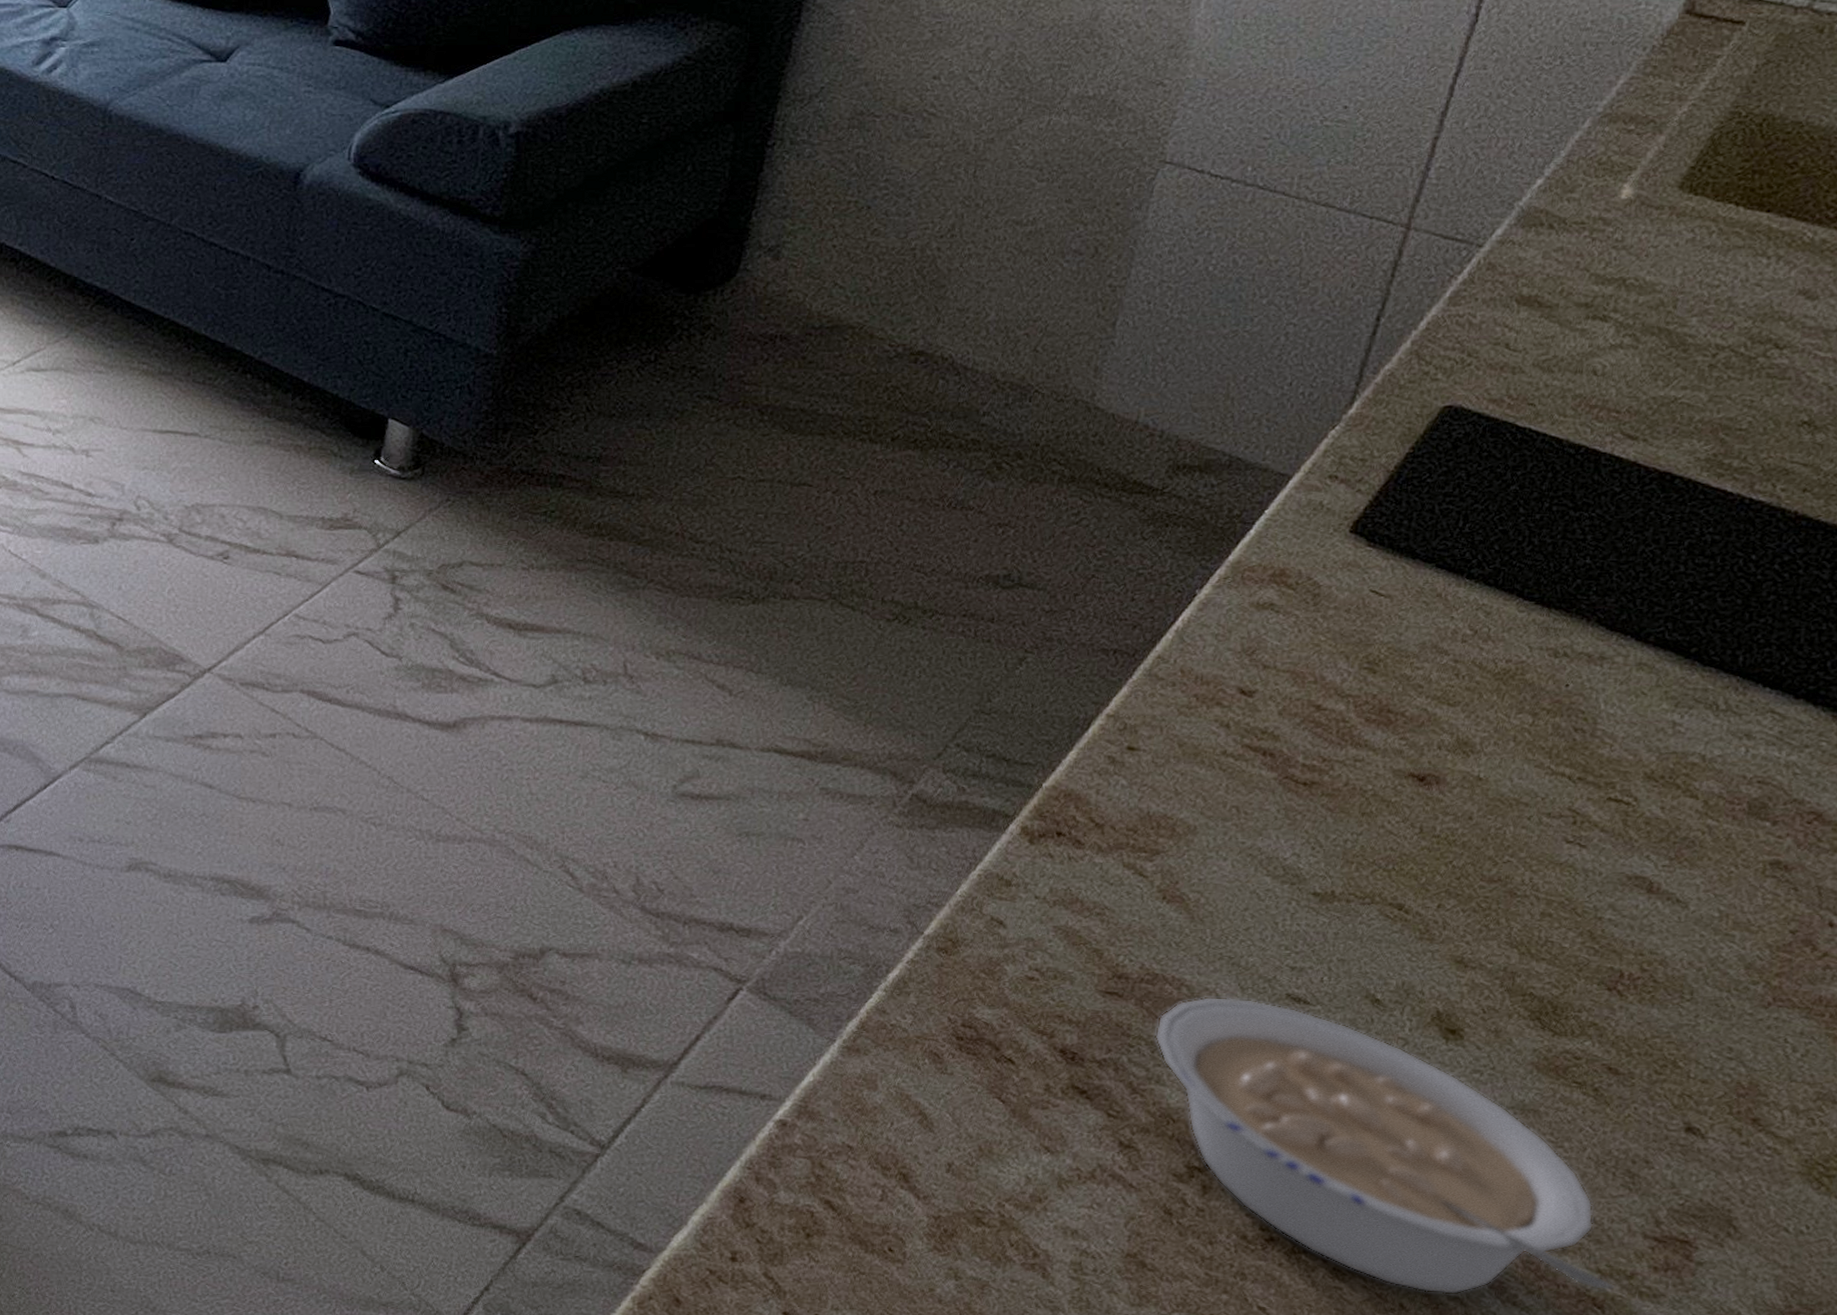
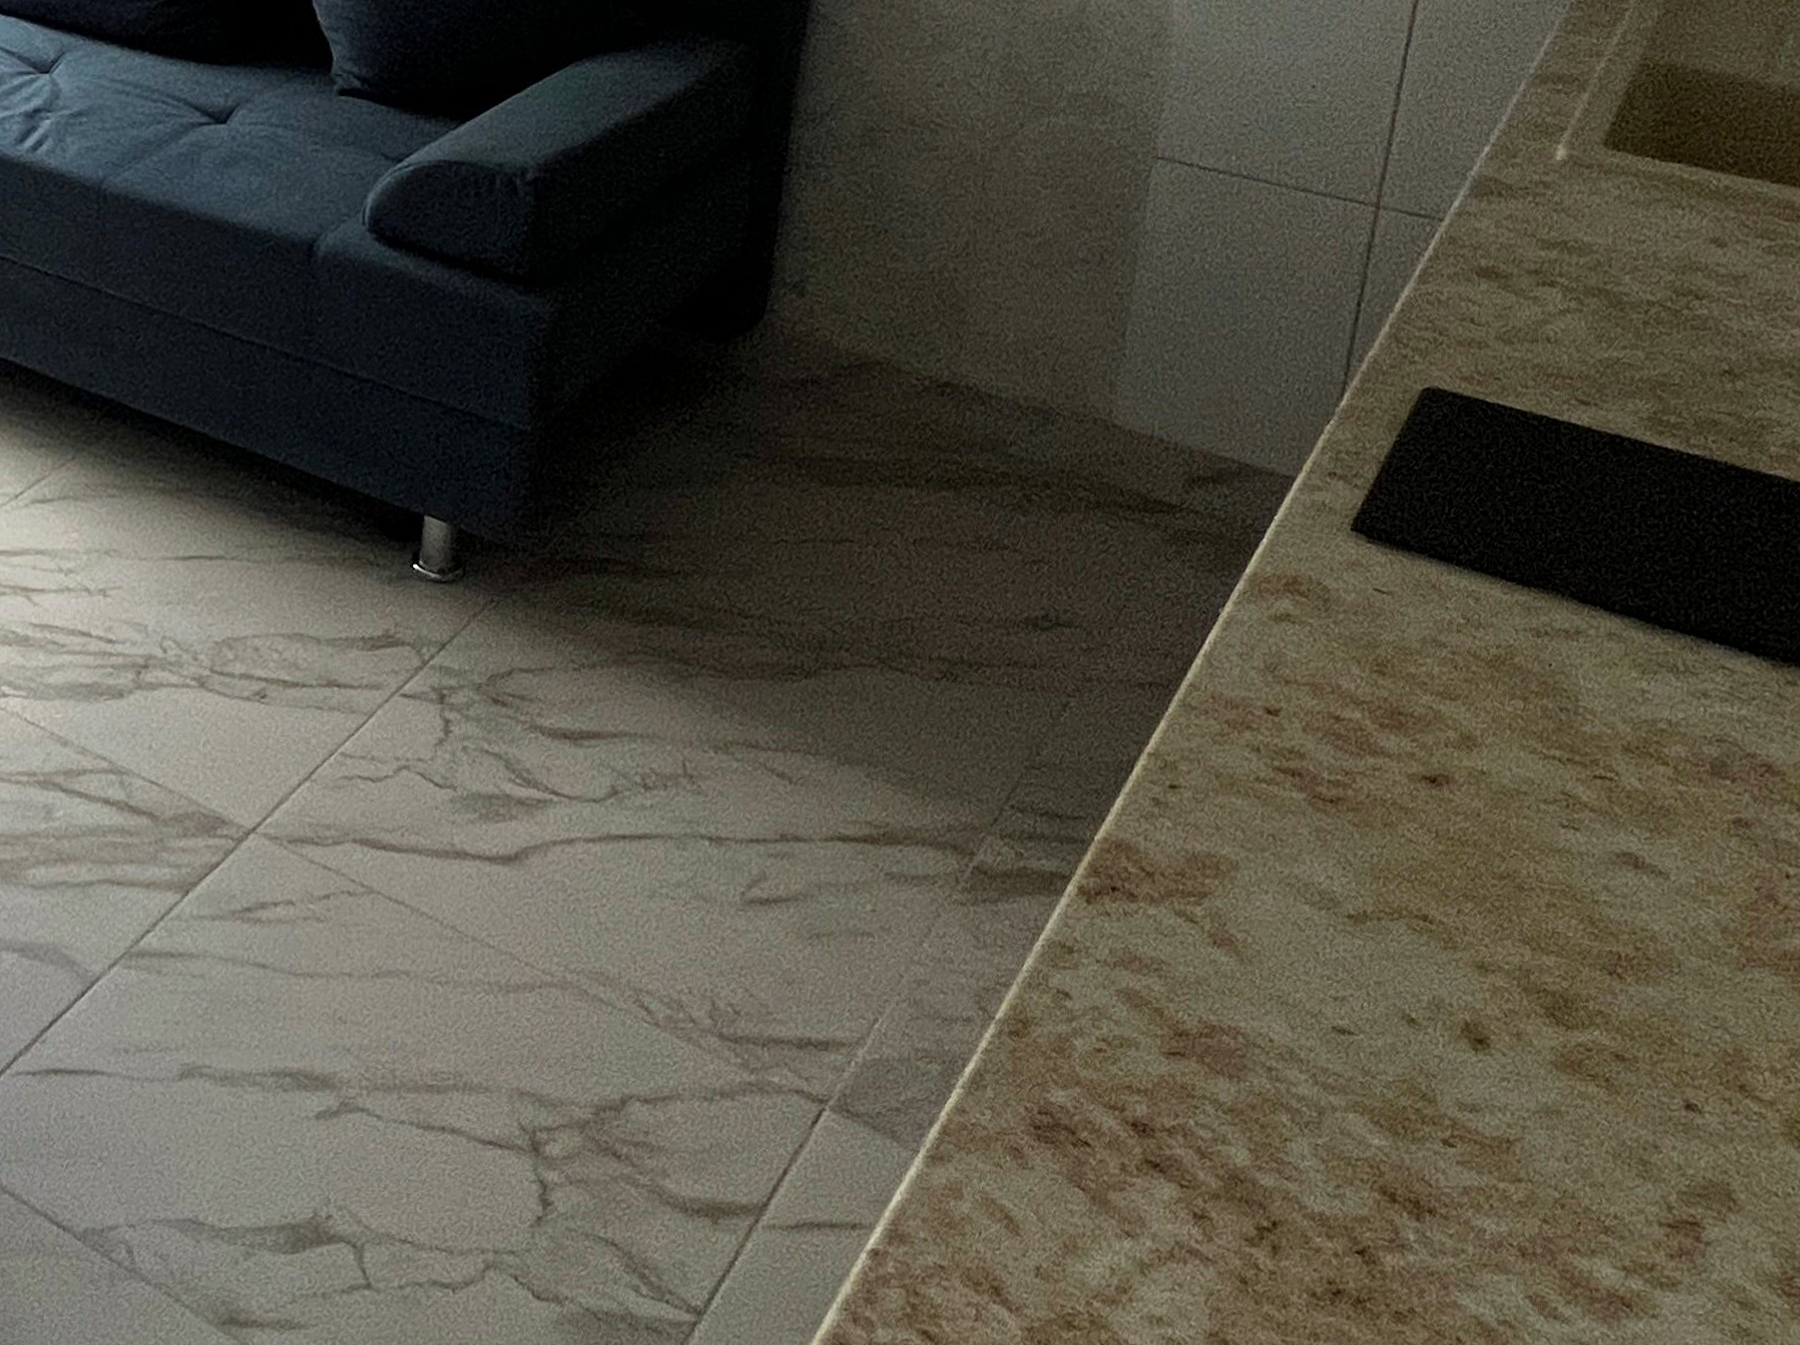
legume: present [1154,996,1615,1295] -> none [1217,1037,1639,1322]

